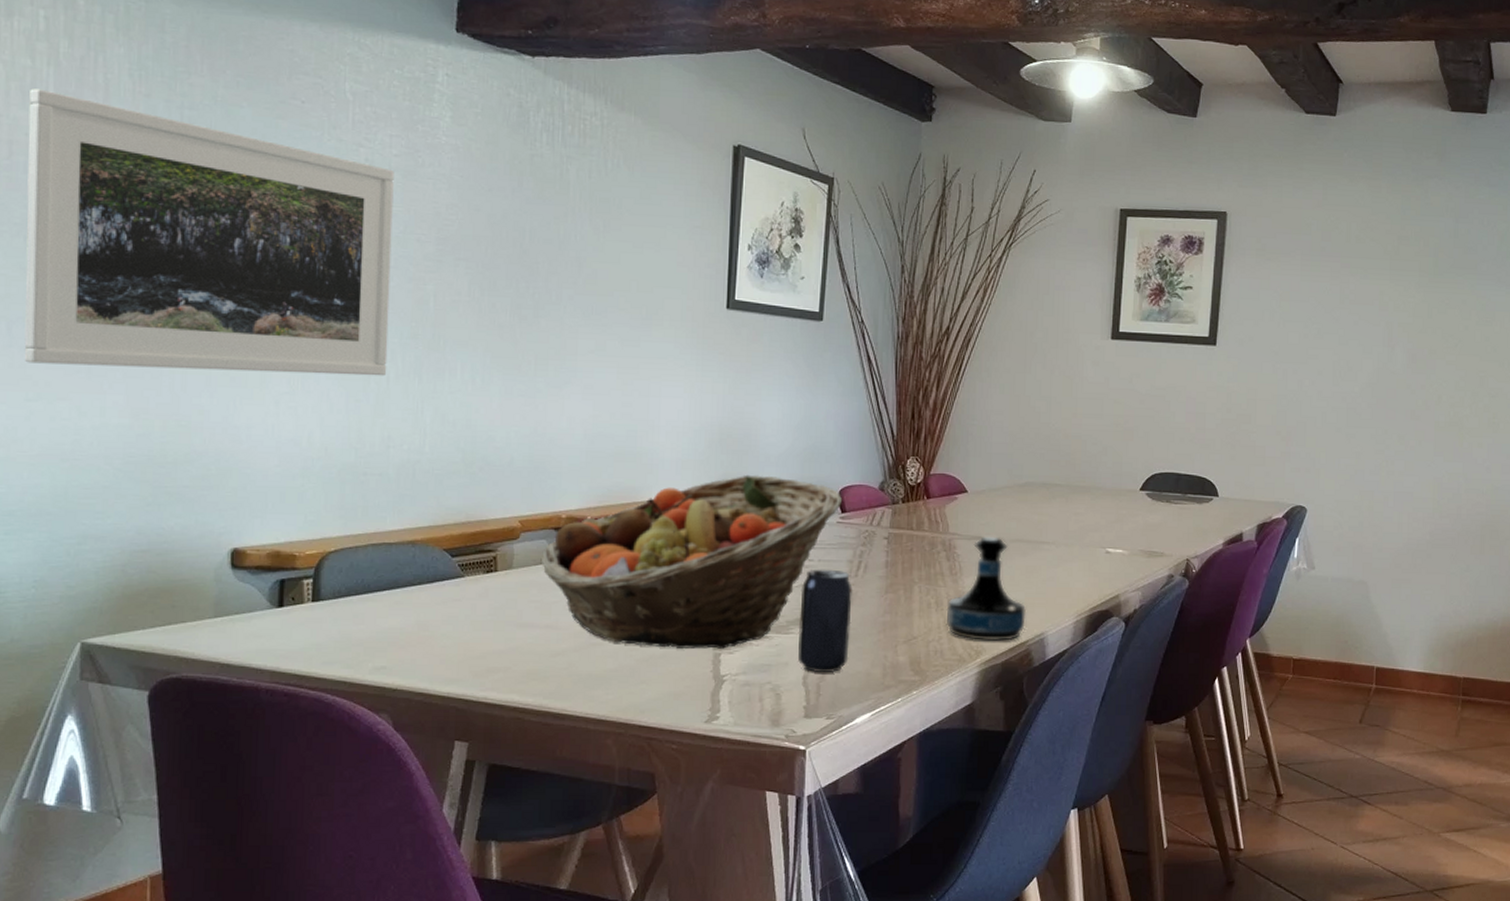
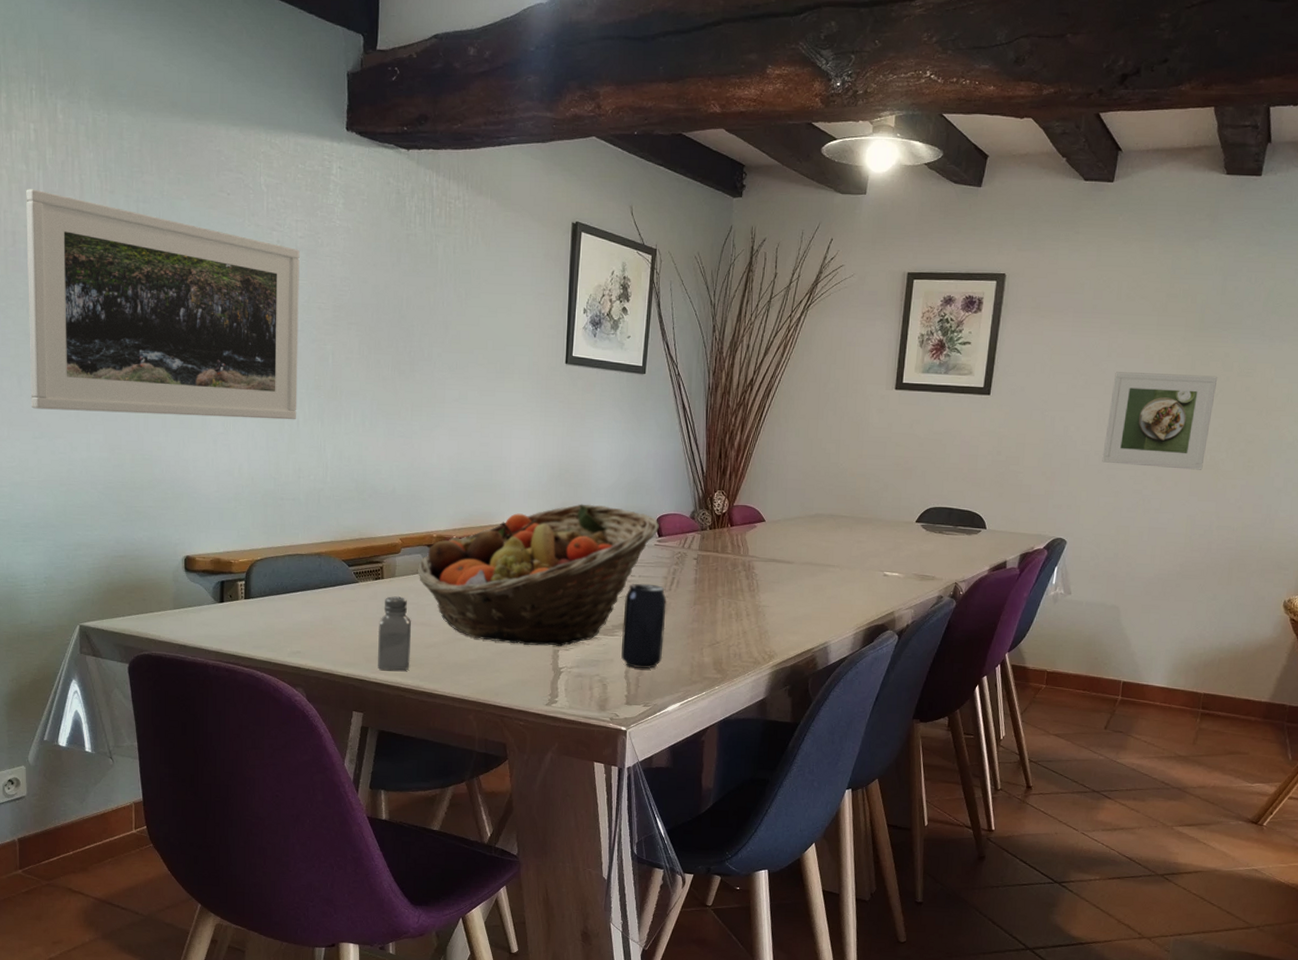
saltshaker: none [488,593,532,686] -> present [377,596,411,670]
tequila bottle: present [946,536,1026,641] -> none [744,559,813,648]
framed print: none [1340,320,1456,428] -> present [1102,372,1218,470]

